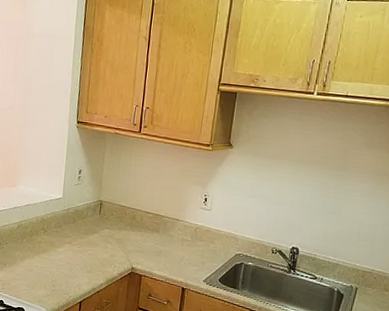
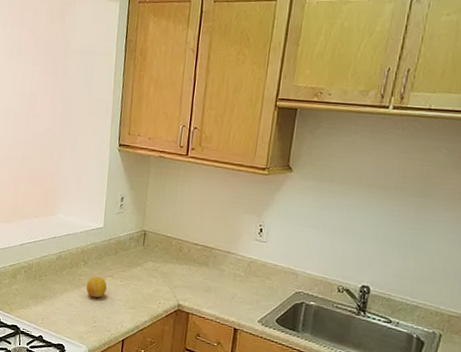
fruit: none [45,243,66,264] -> present [86,276,107,298]

